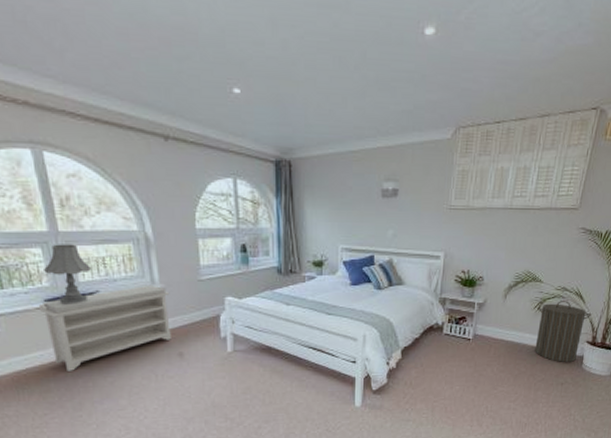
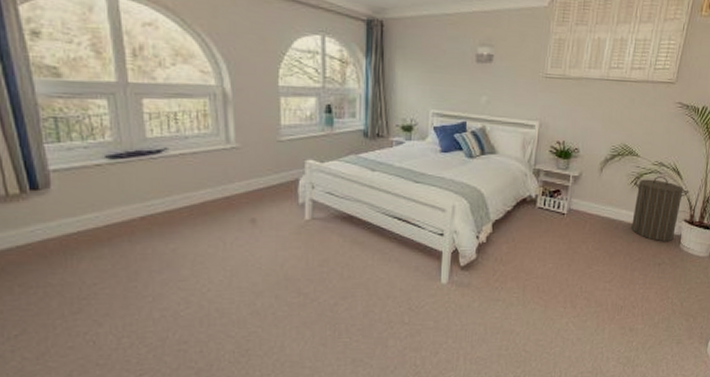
bench: present [38,284,171,371] -> none [98,143,246,236]
table lamp: present [44,244,91,305] -> none [108,96,160,162]

